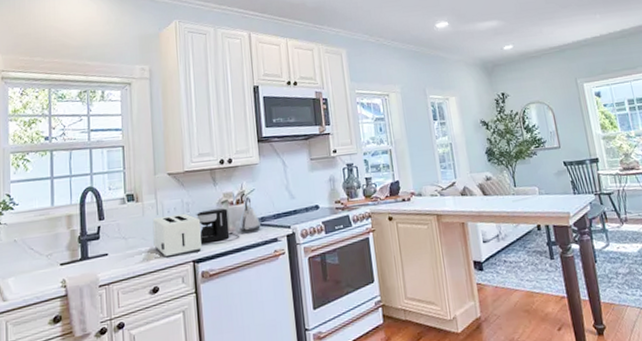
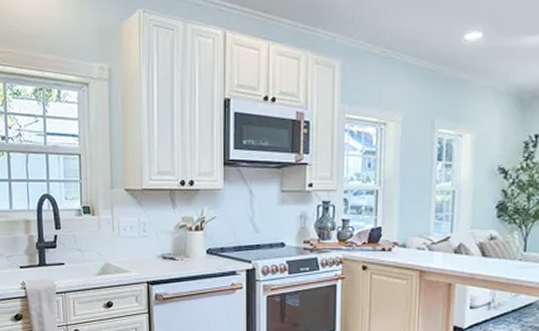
toaster: present [152,213,202,259] -> none [108,233,157,276]
coffee maker: present [195,208,239,246] -> none [152,233,196,269]
kettle: present [238,196,261,234] -> none [195,223,219,262]

